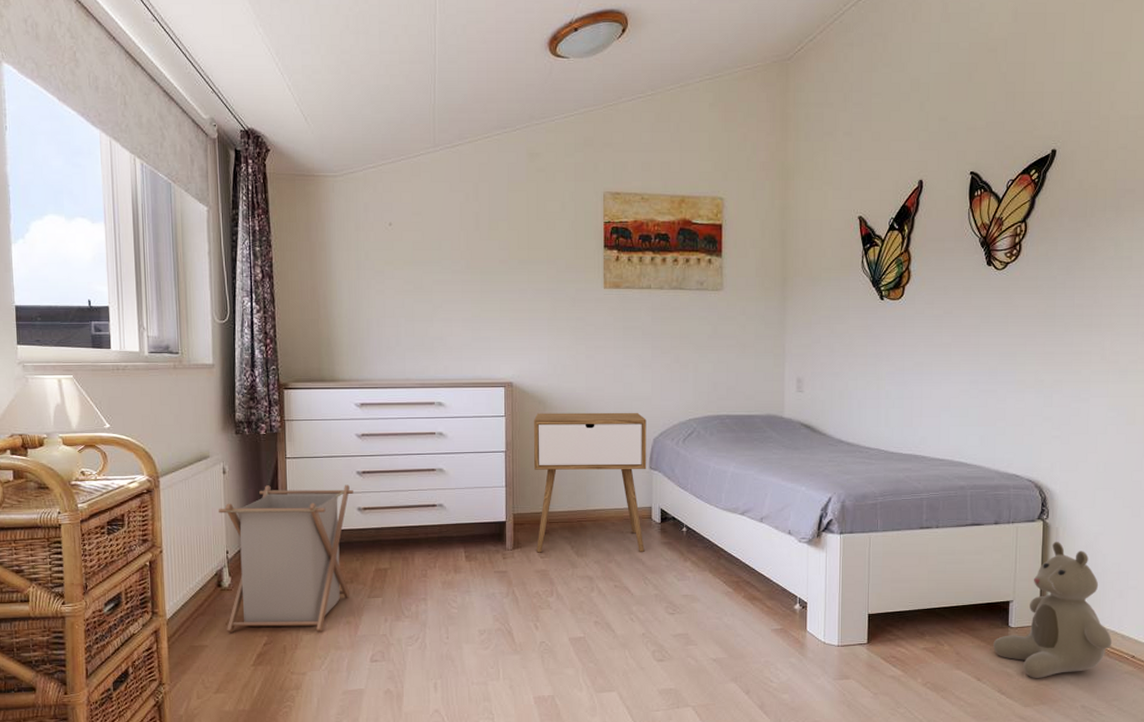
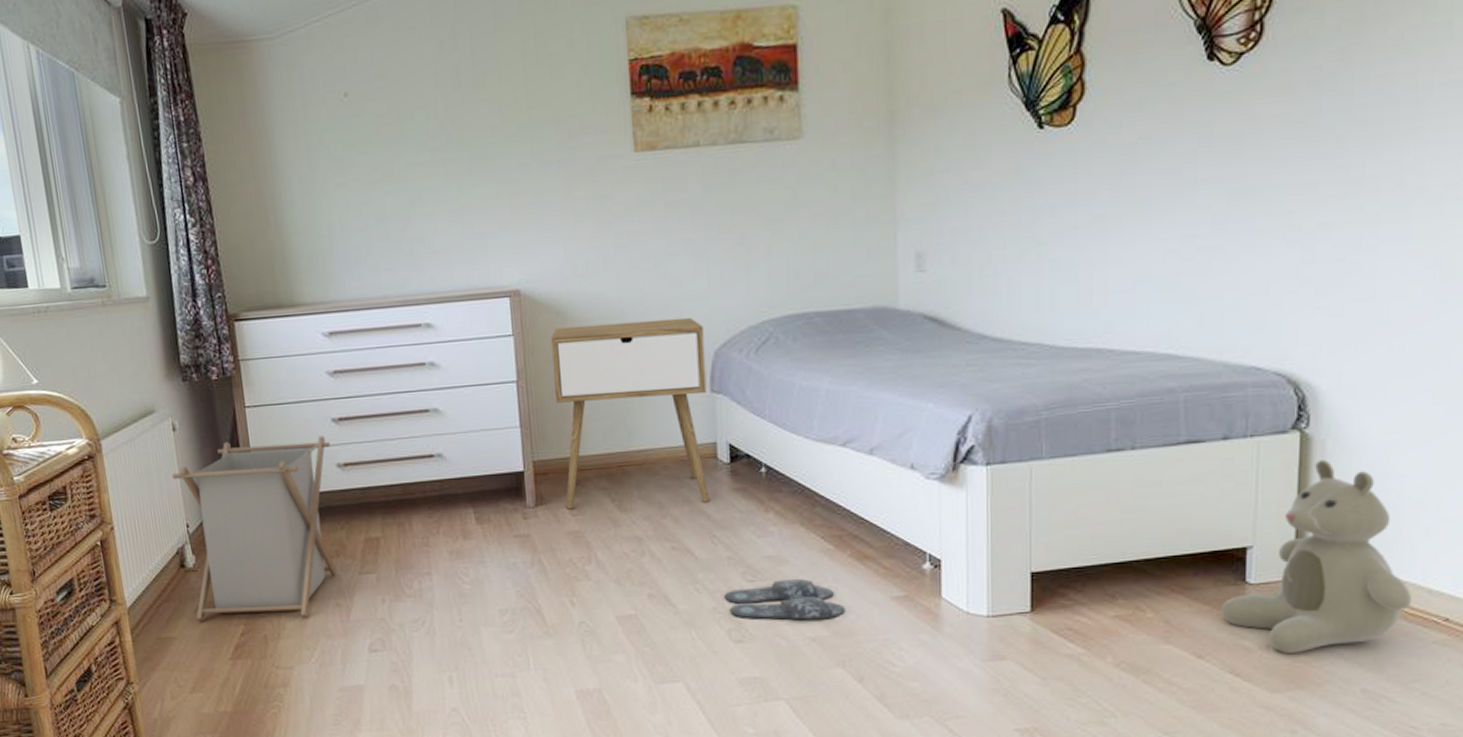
slippers: none [652,613,739,645] -> present [724,578,846,621]

